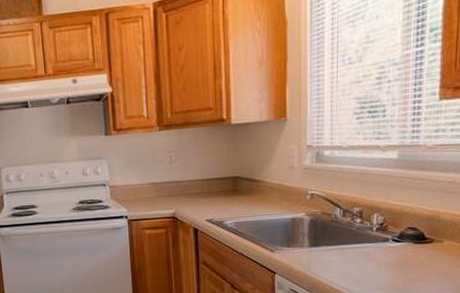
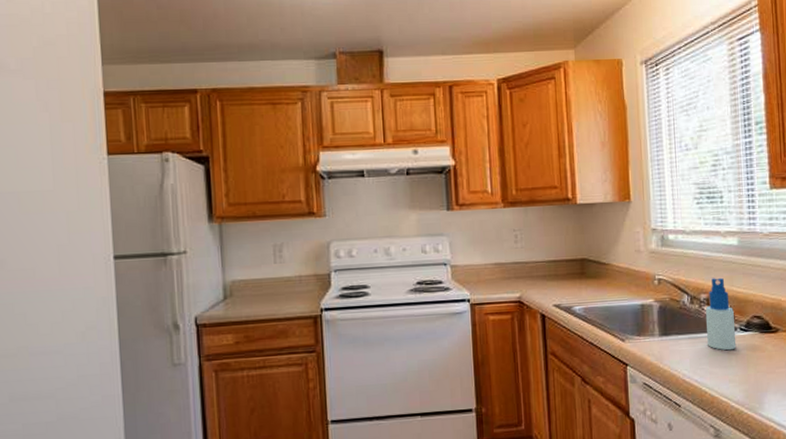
spray bottle: none [357,191,388,260] -> present [705,277,737,351]

